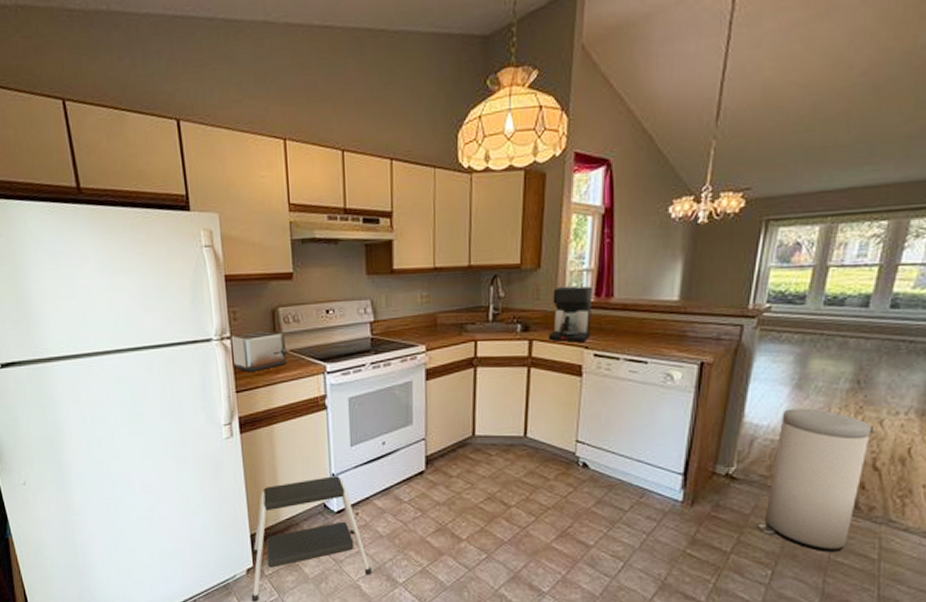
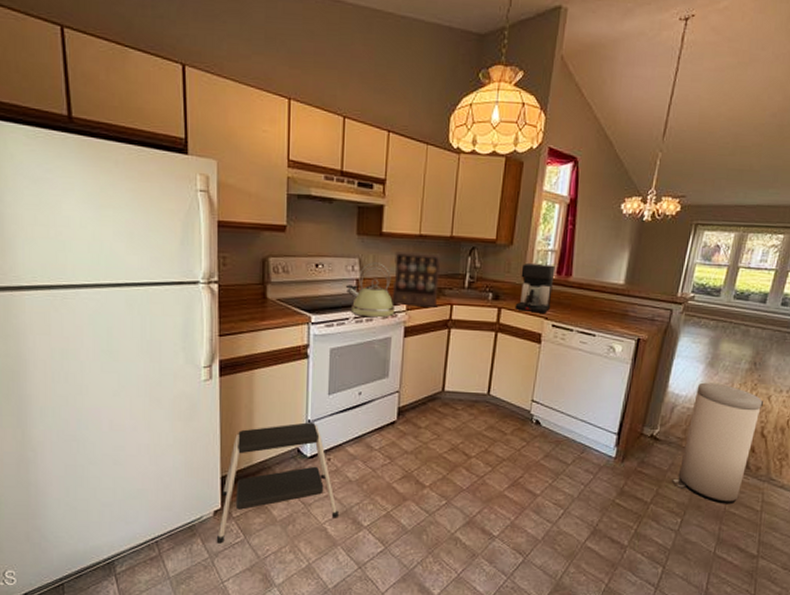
toaster: present [231,329,287,373] -> none [218,277,274,318]
kettle: none [359,302,414,362] -> present [345,262,396,318]
spice rack: none [409,286,460,346] -> present [391,250,440,307]

